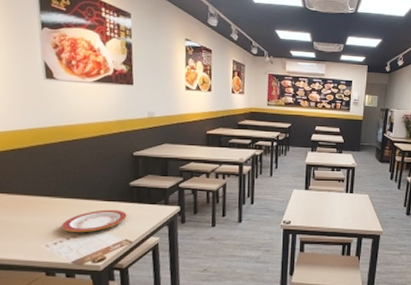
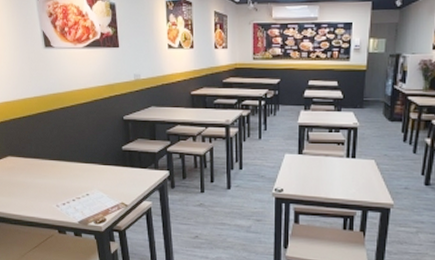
plate: present [61,209,127,233] -> none [67,173,122,195]

